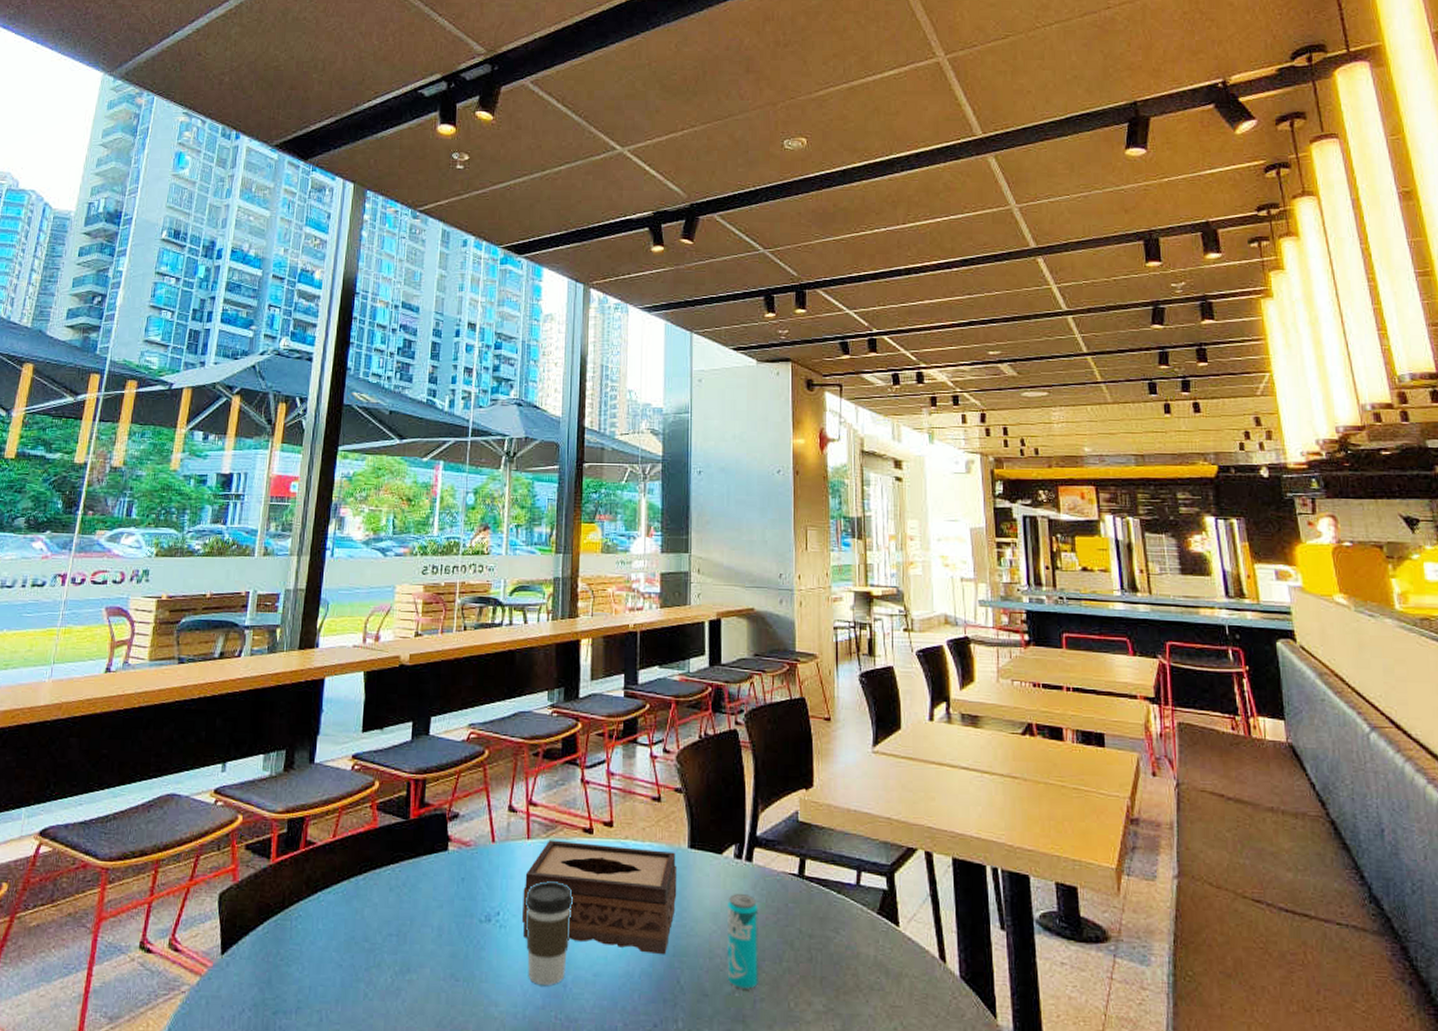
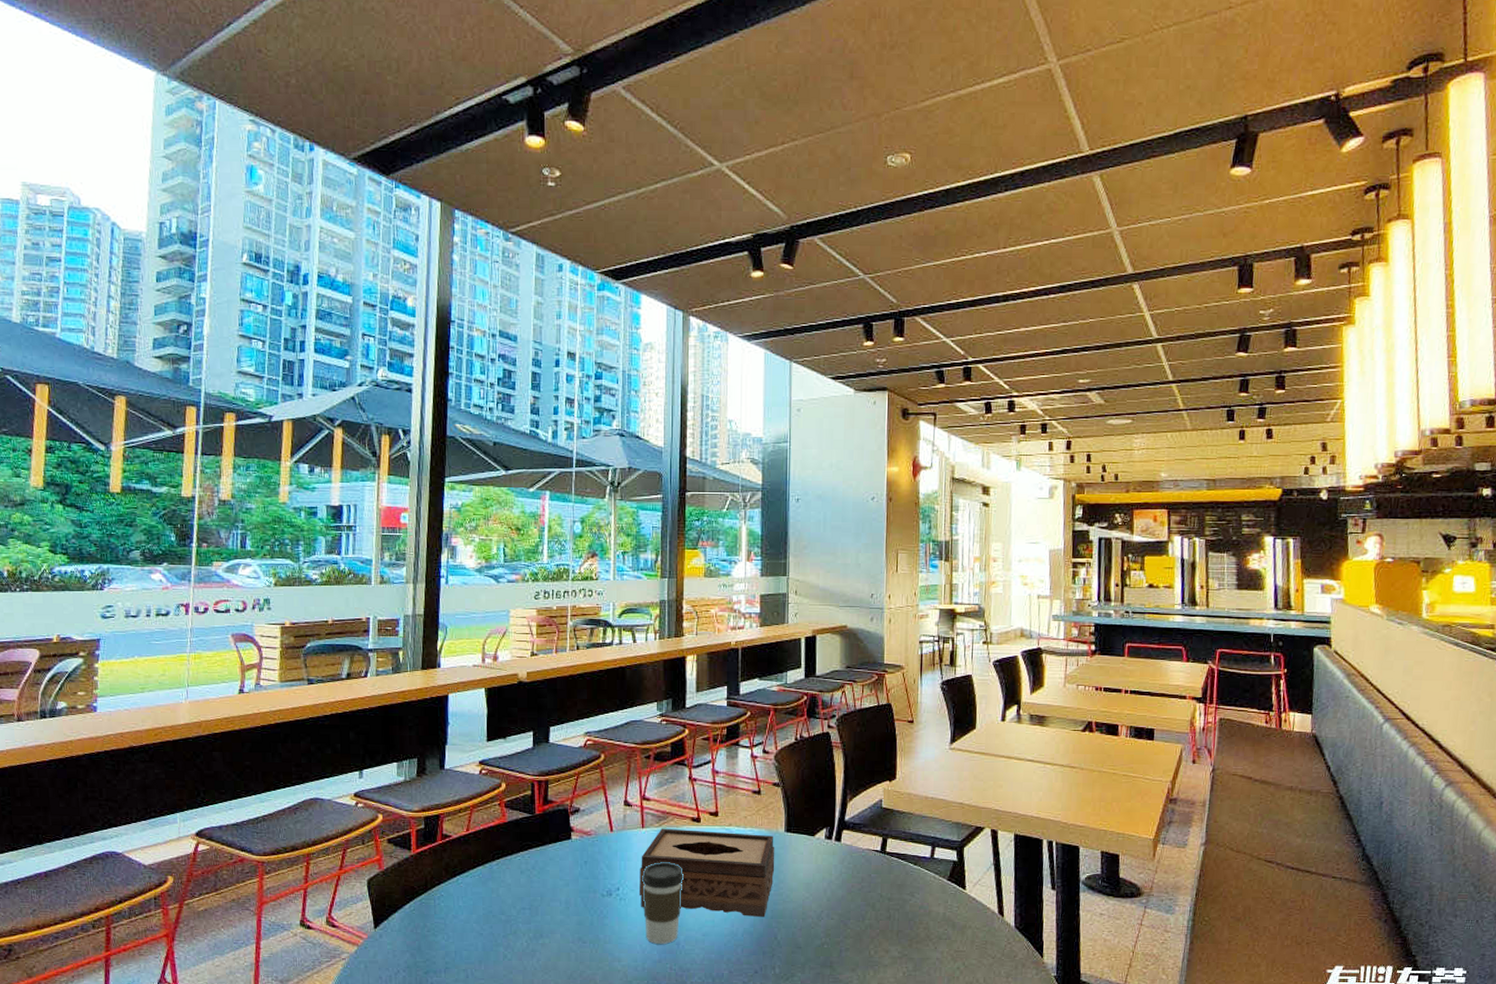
beverage can: present [727,893,760,989] -> none [817,867,846,942]

